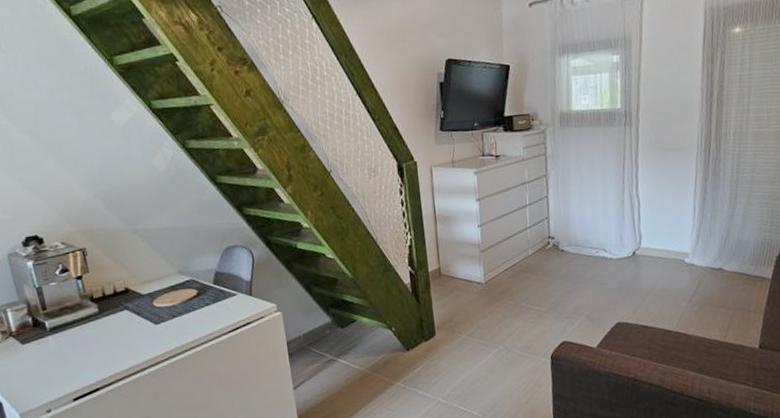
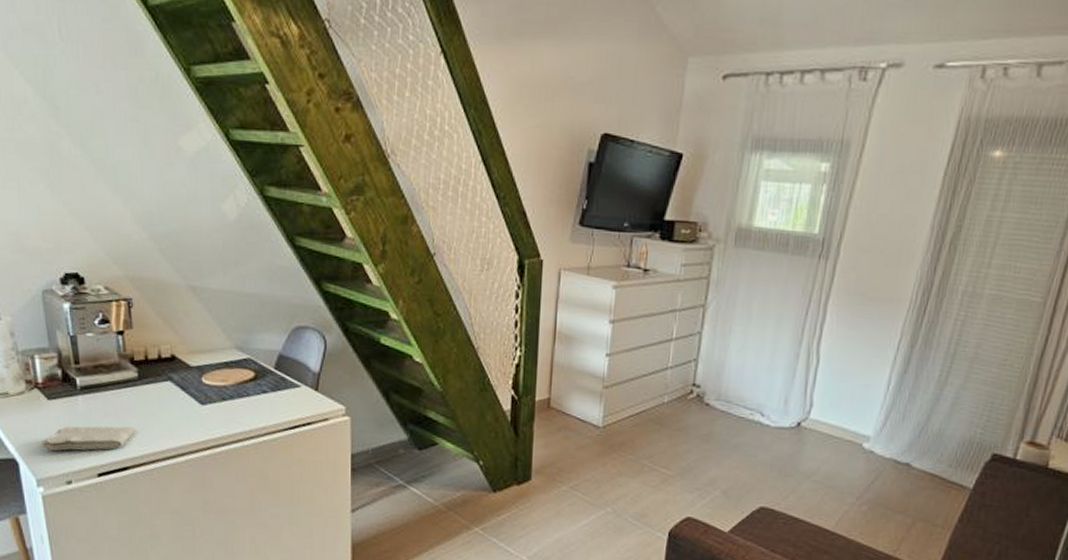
washcloth: none [20,354,103,387] -> present [41,426,136,451]

